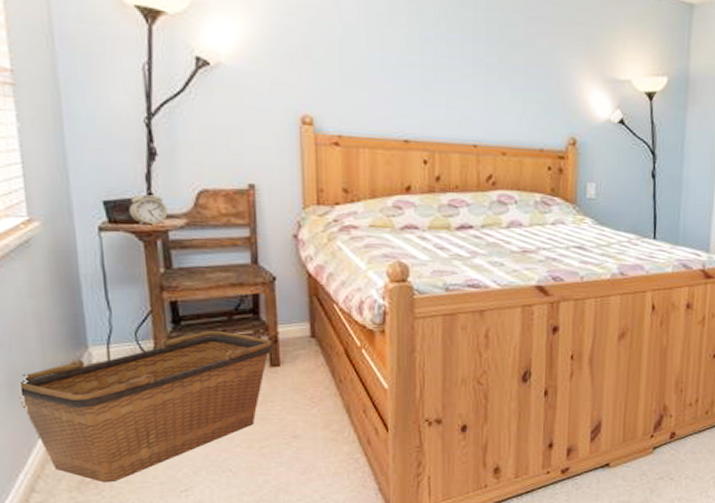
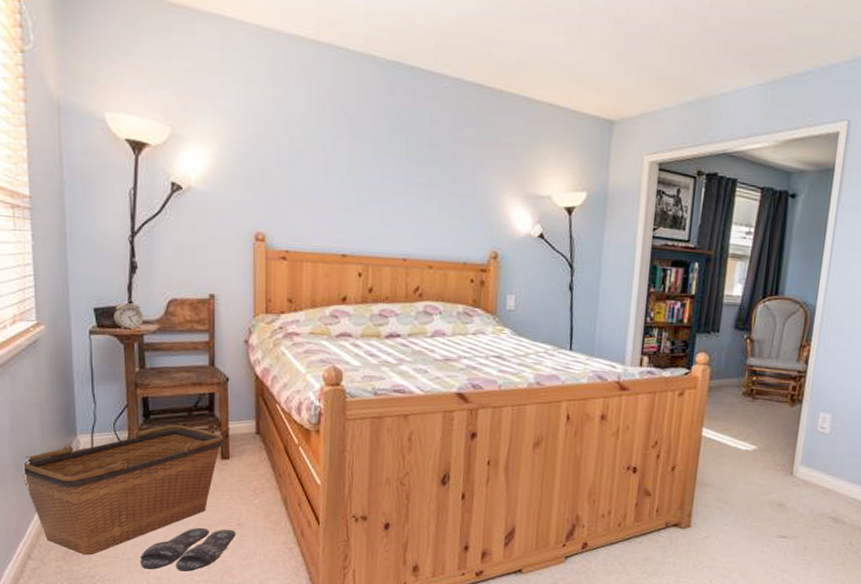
slippers: none [176,442,291,493] -> present [140,527,236,572]

